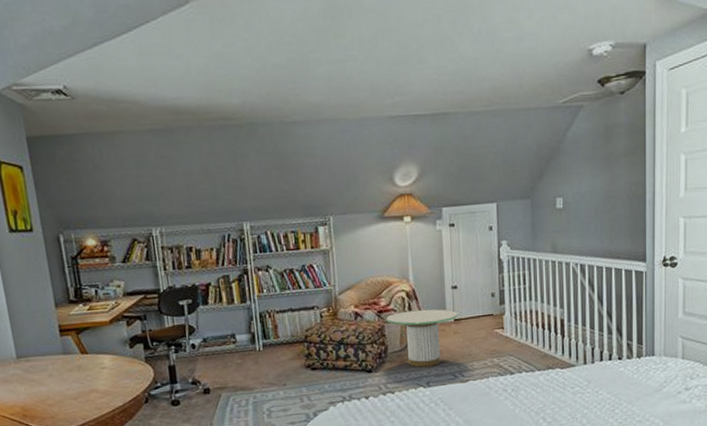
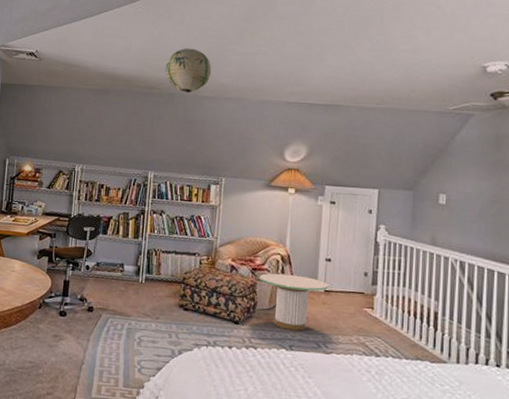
paper lantern: none [238,61,297,120] -> present [165,48,212,93]

